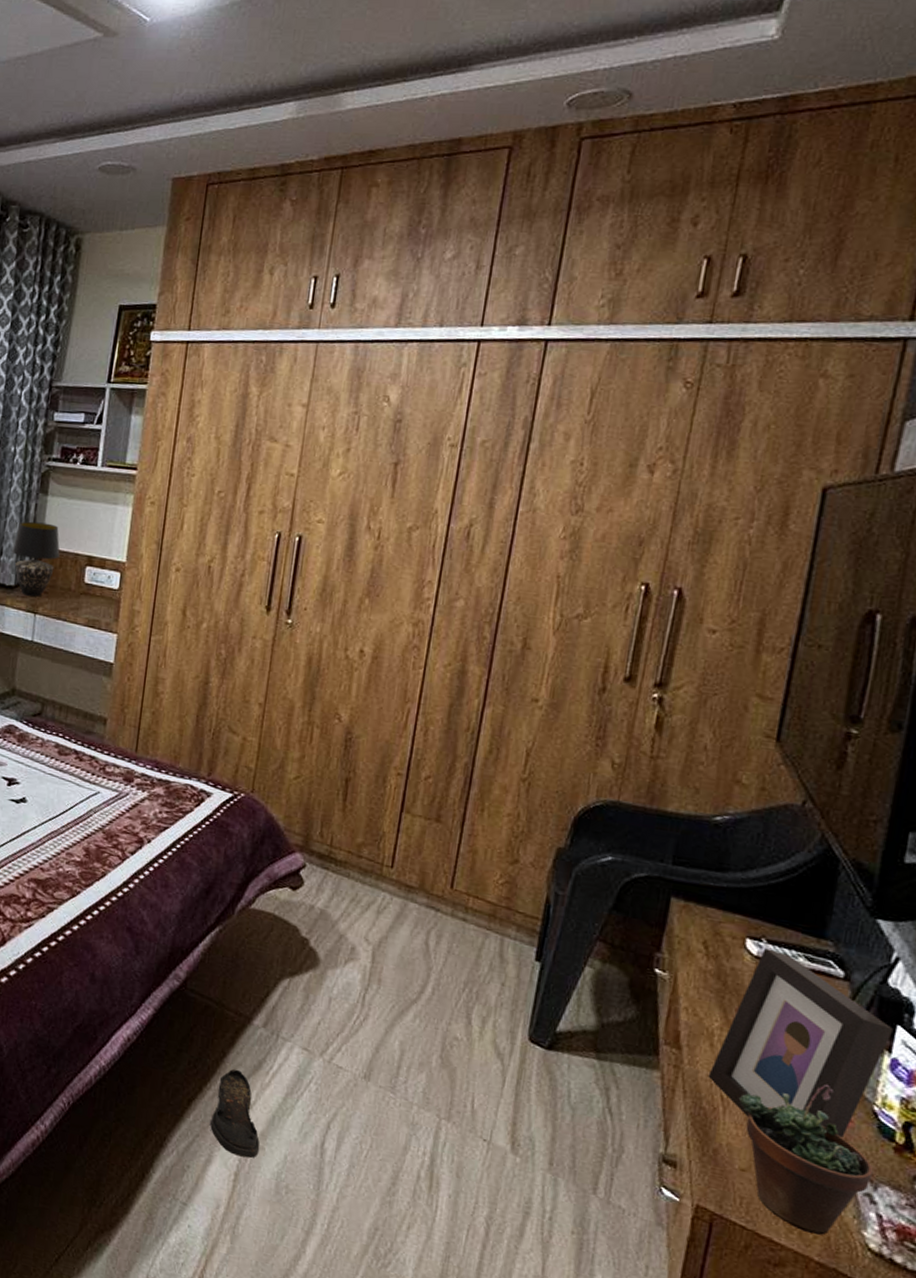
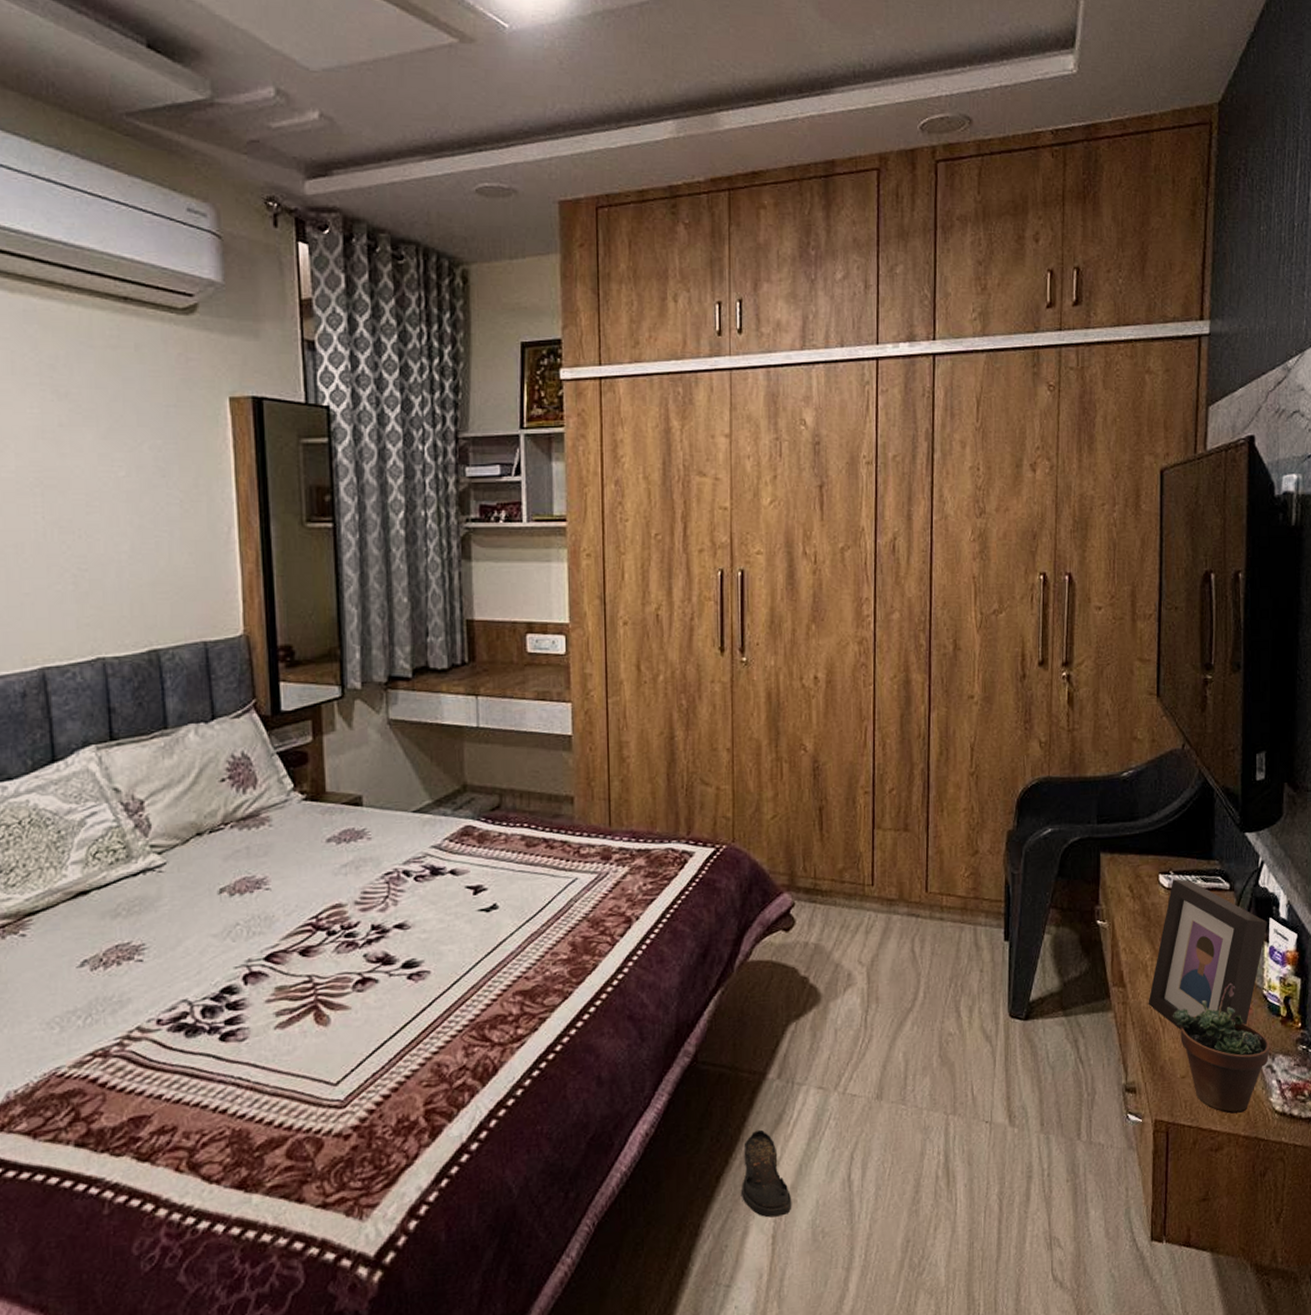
table lamp: present [12,521,60,597] -> none [439,592,495,677]

